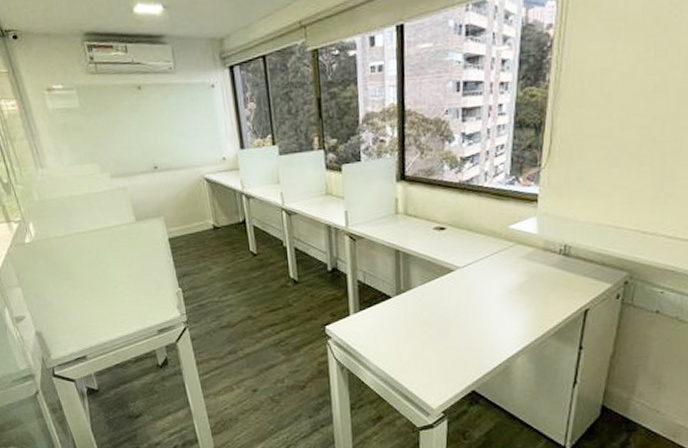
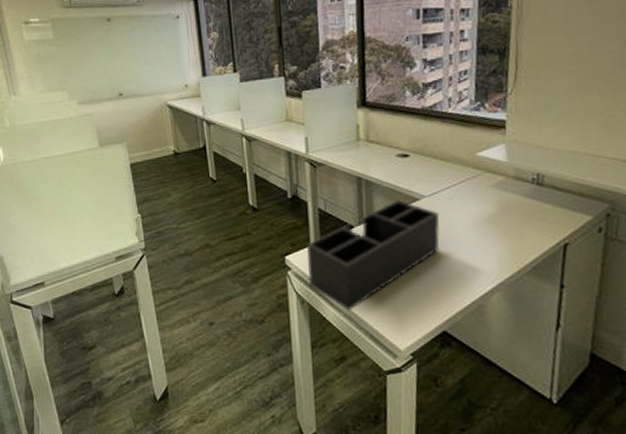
desk organizer: none [346,271,473,375] -> present [307,200,440,311]

